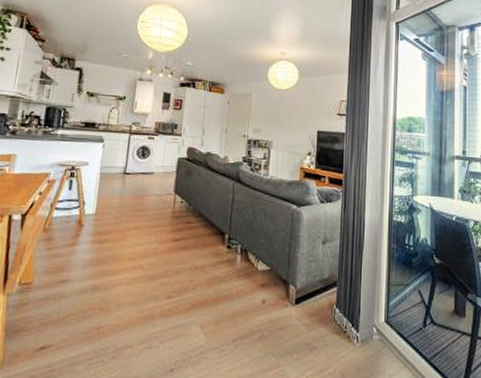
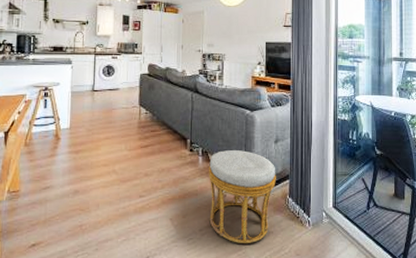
ottoman: none [245,249,323,359] -> present [209,149,276,243]

